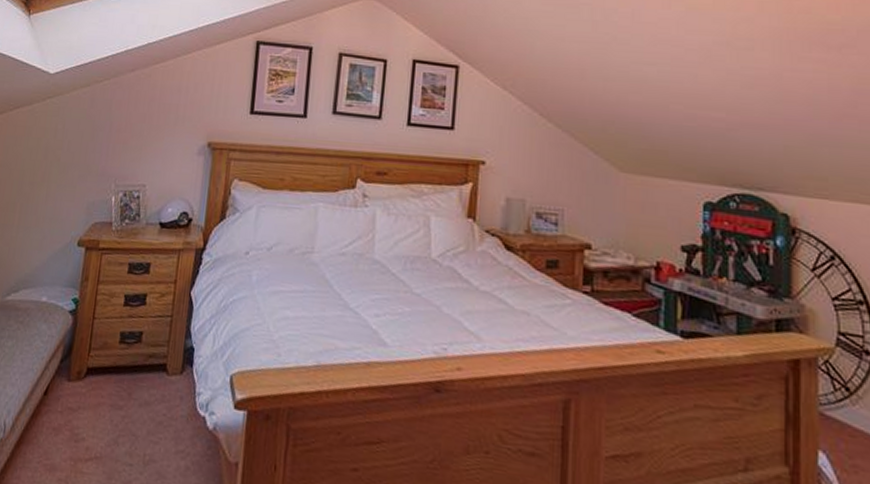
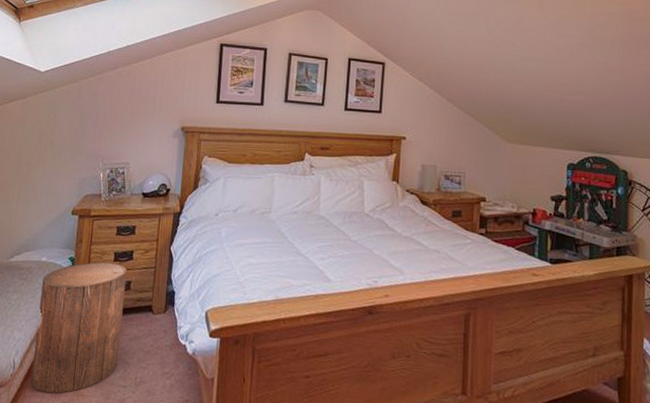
stool: none [23,305,139,468] -> present [31,262,127,394]

